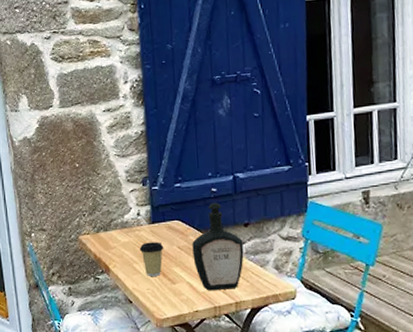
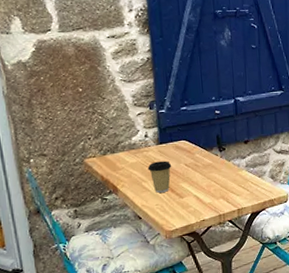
bottle: present [192,202,244,291] -> none [198,123,245,202]

